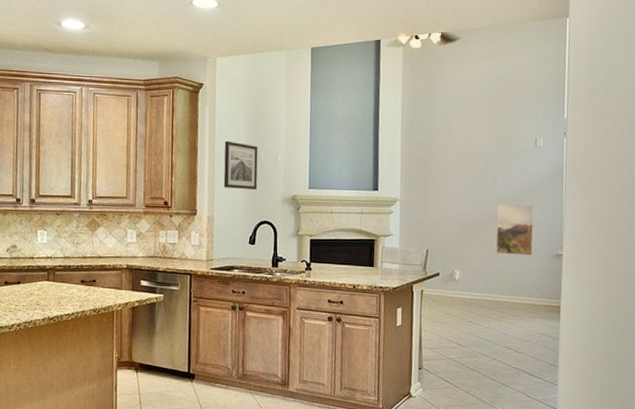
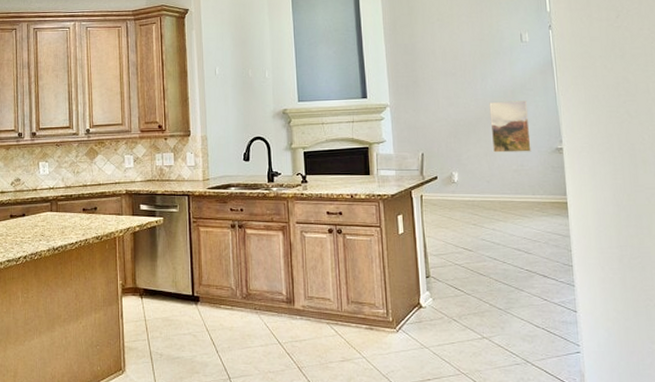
wall art: present [223,140,258,189] -> none [212,61,248,107]

